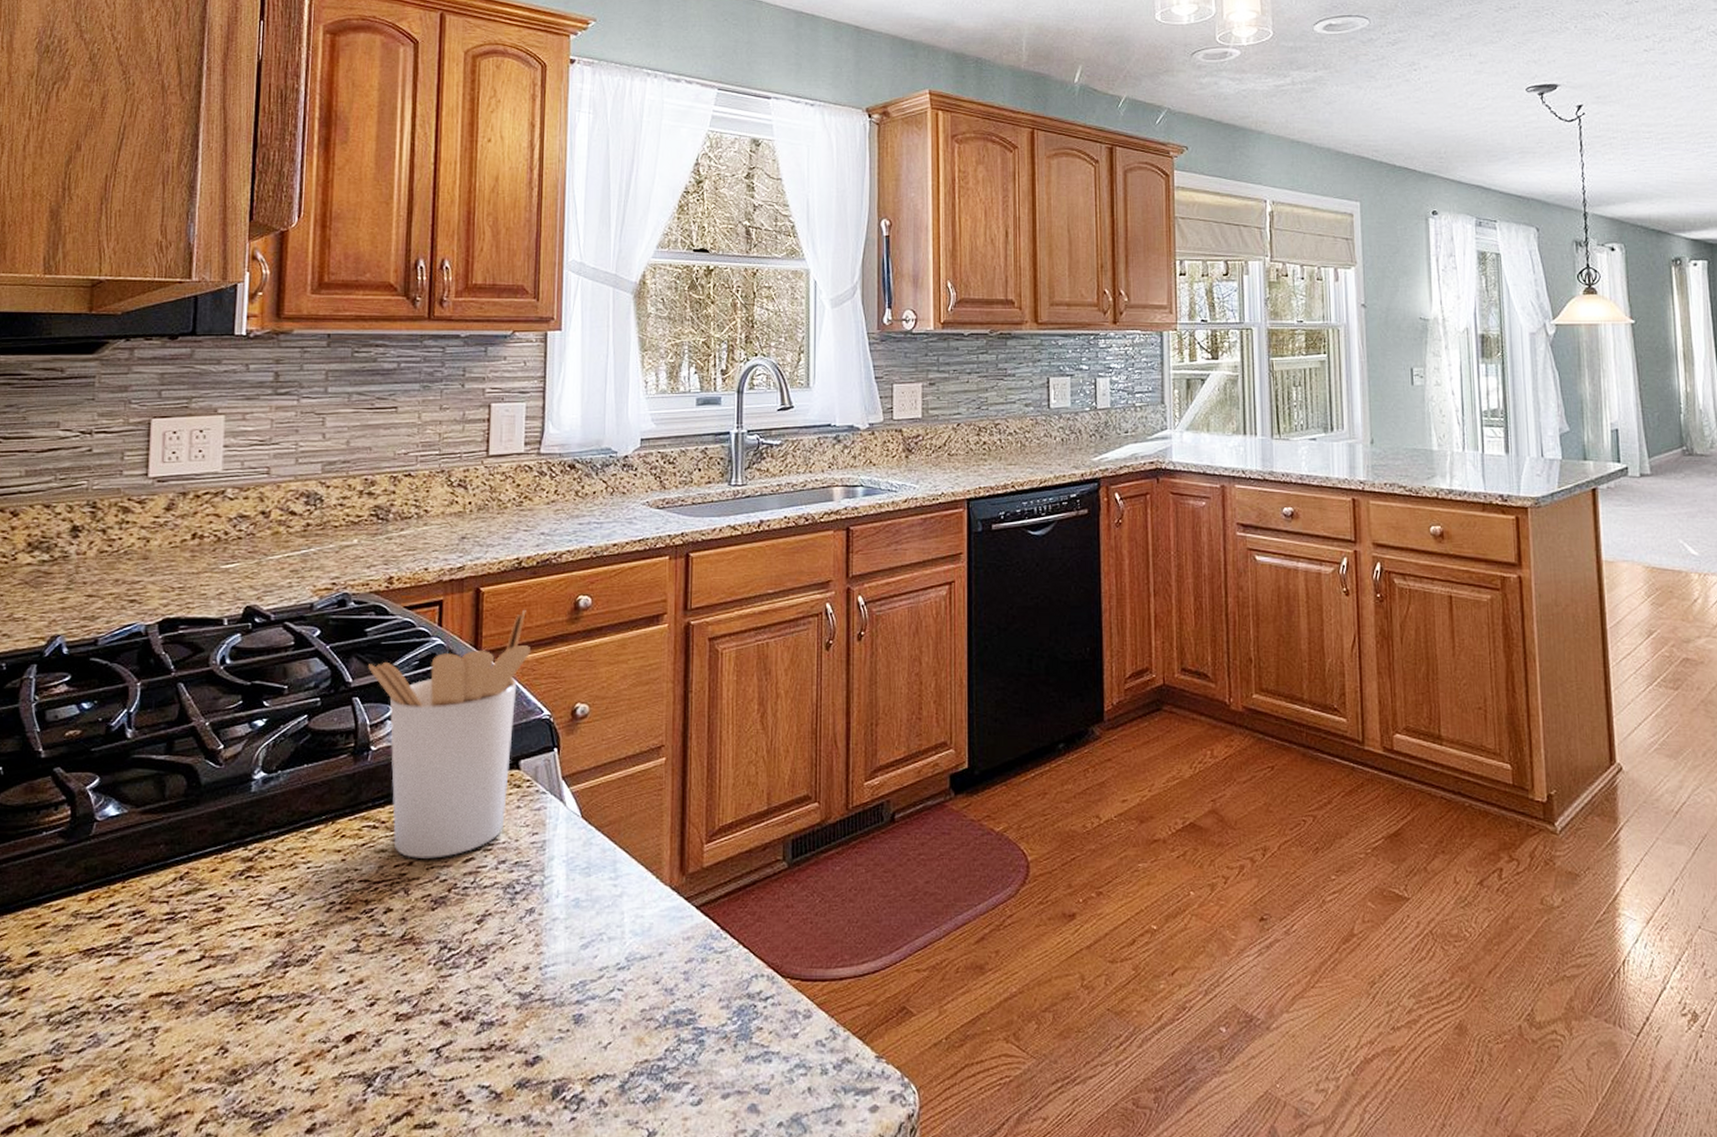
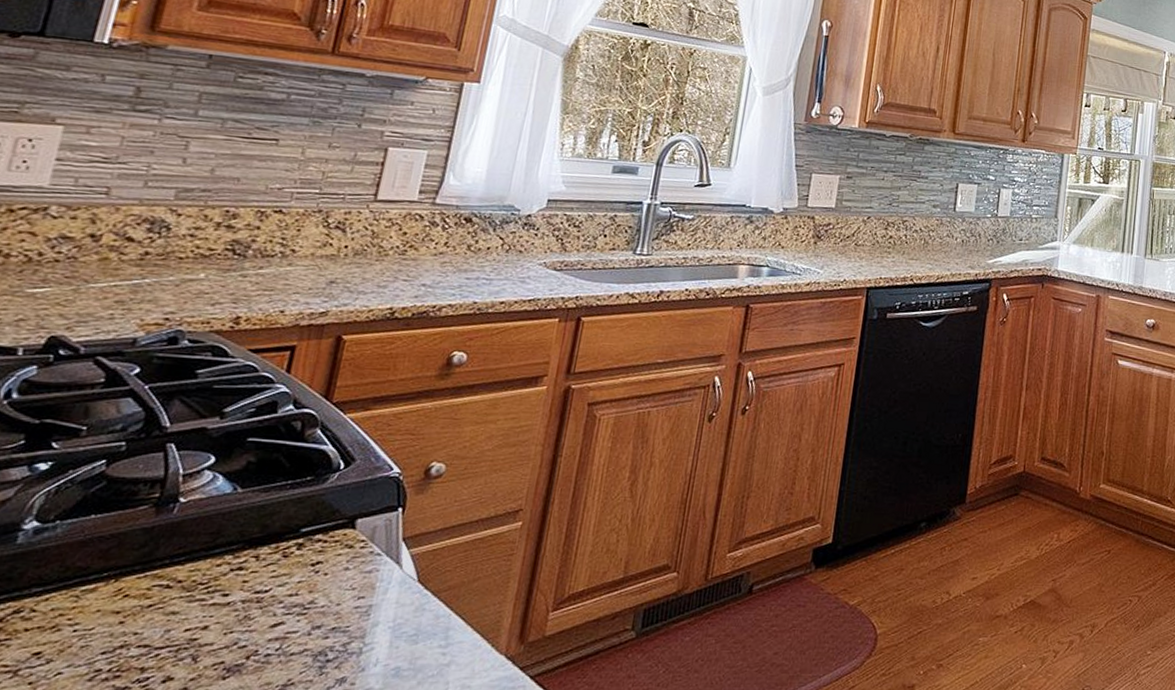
utensil holder: present [367,609,531,859] -> none [188,361,392,623]

